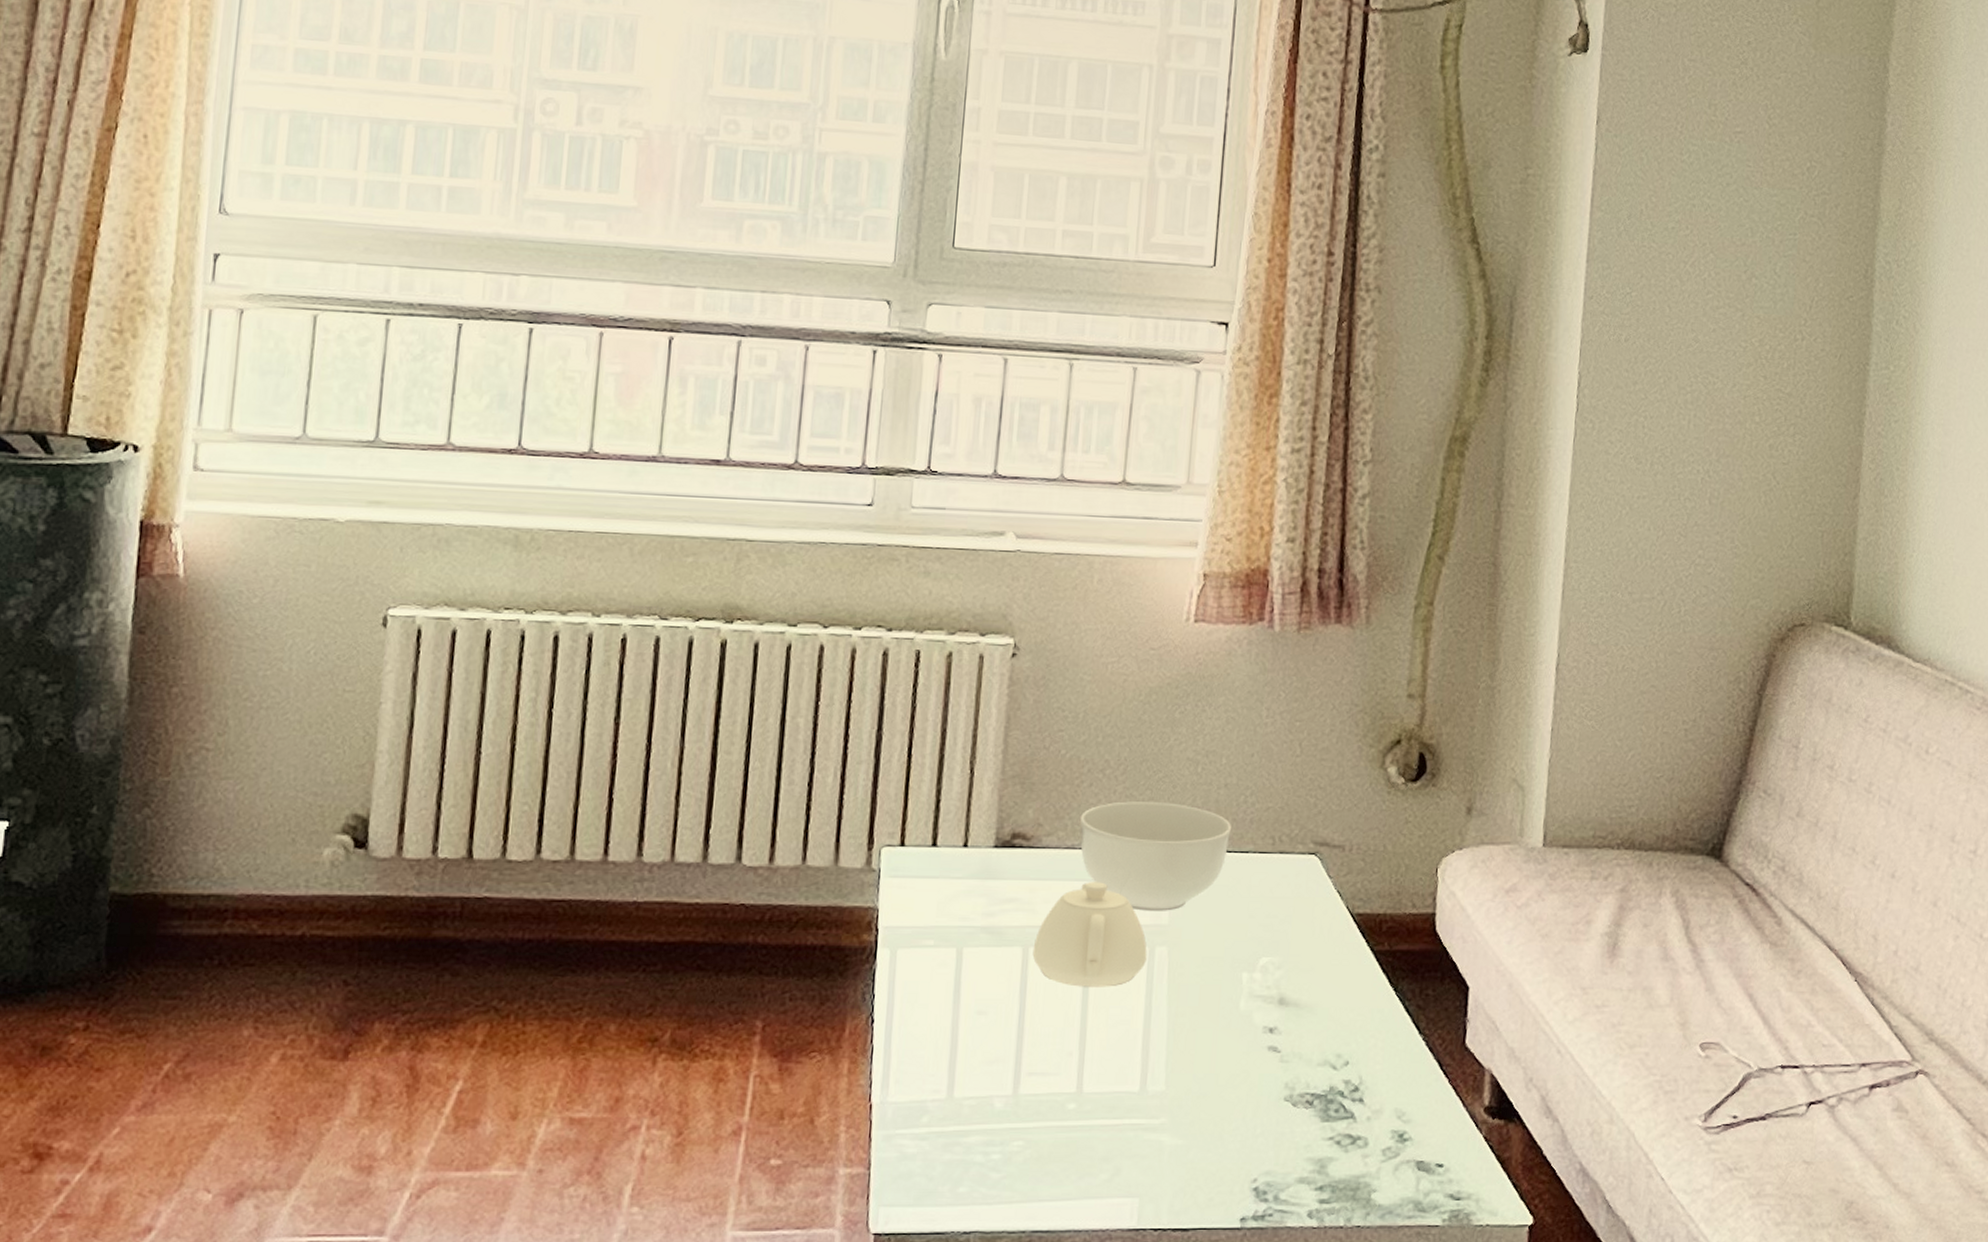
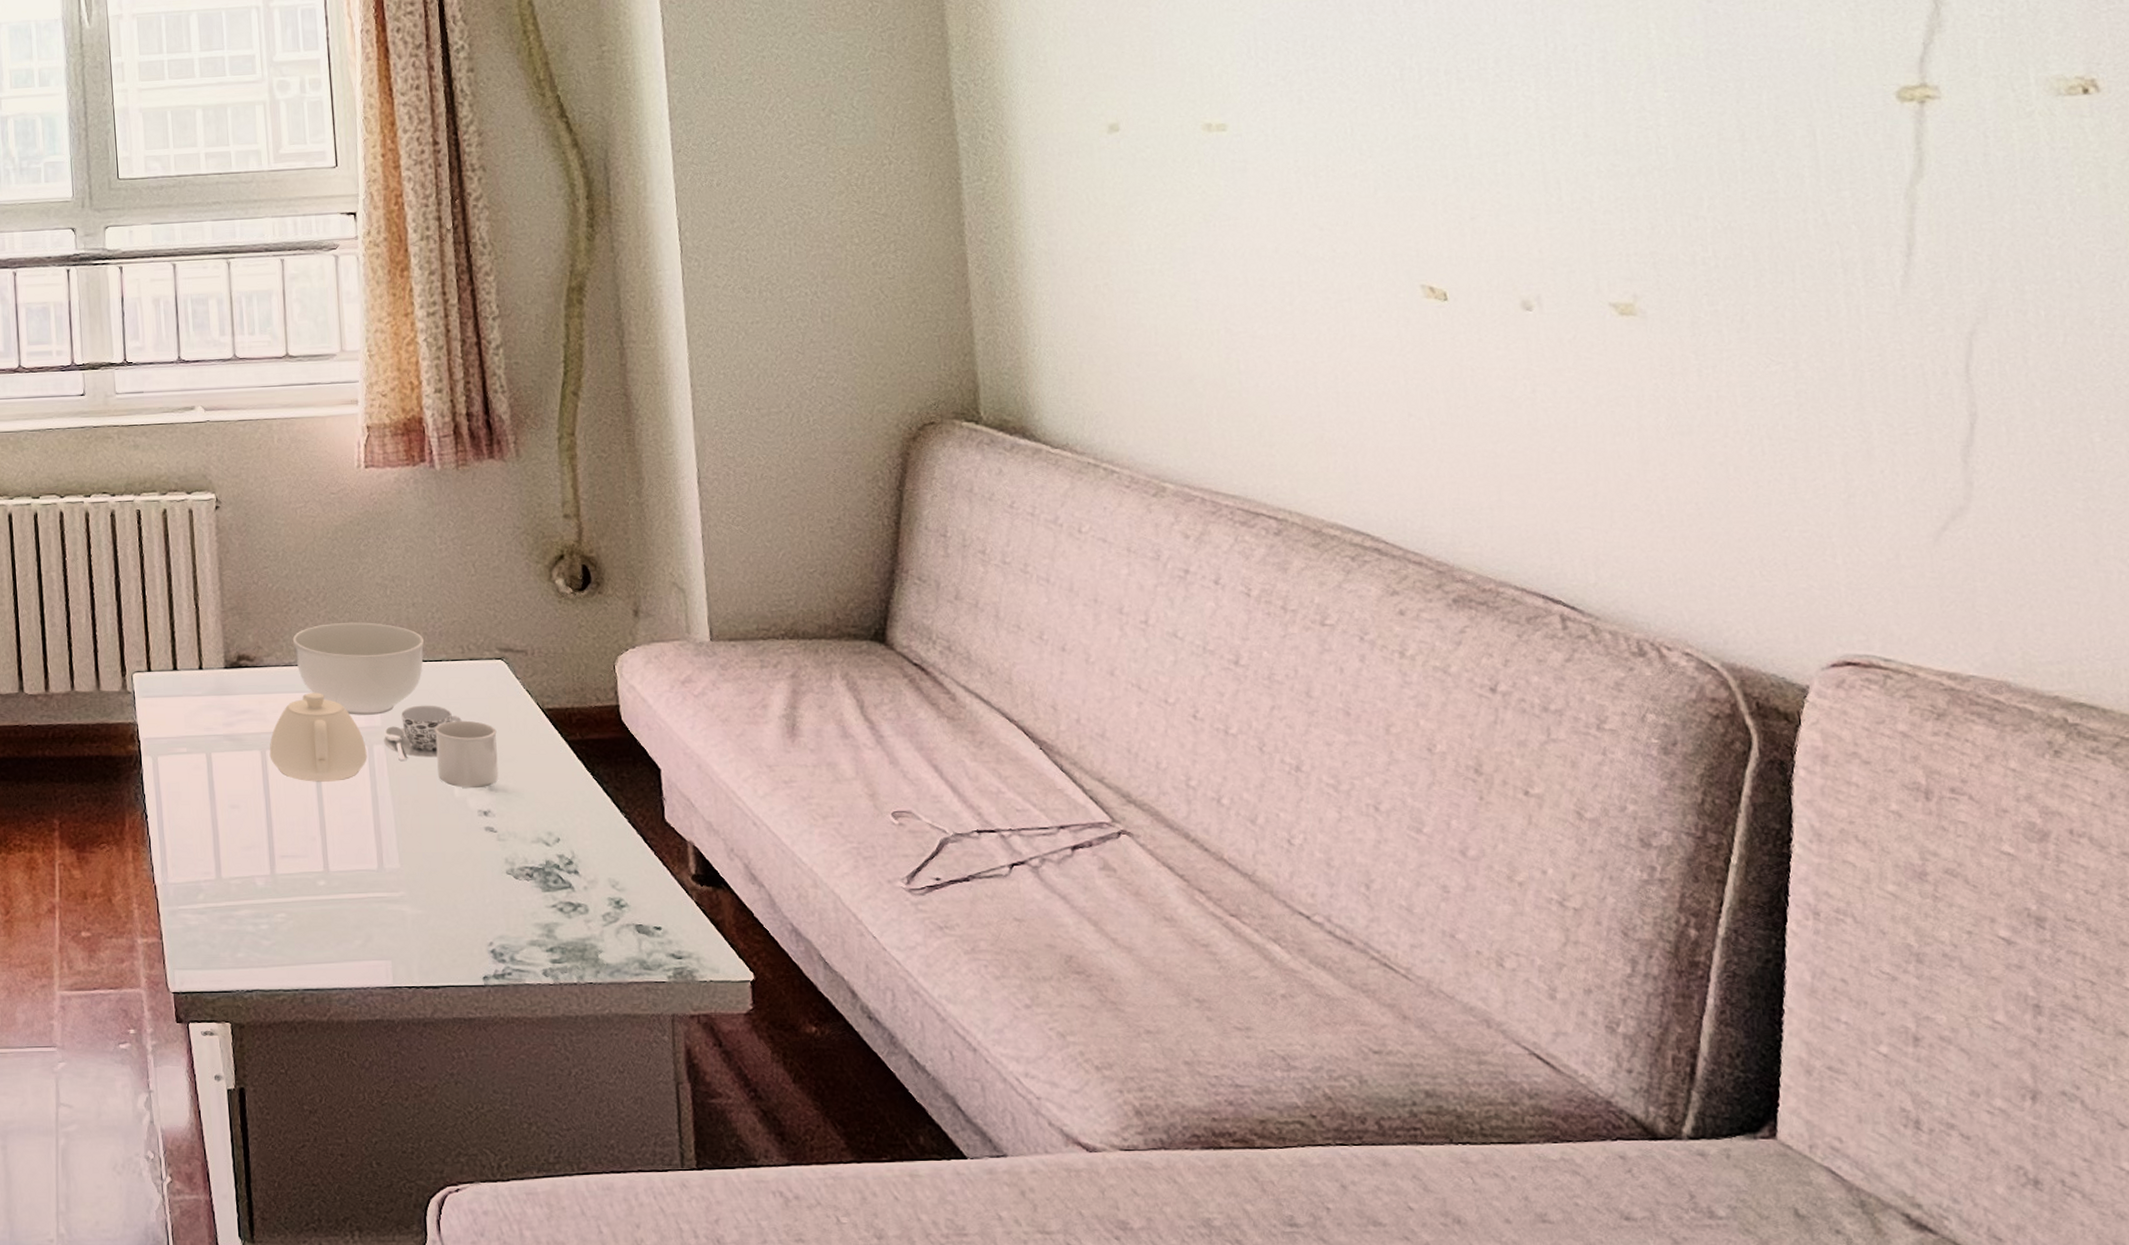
teacup: none [1168,902,1261,966] -> present [384,705,462,761]
mug: none [1224,922,1298,1002] -> present [434,720,499,789]

